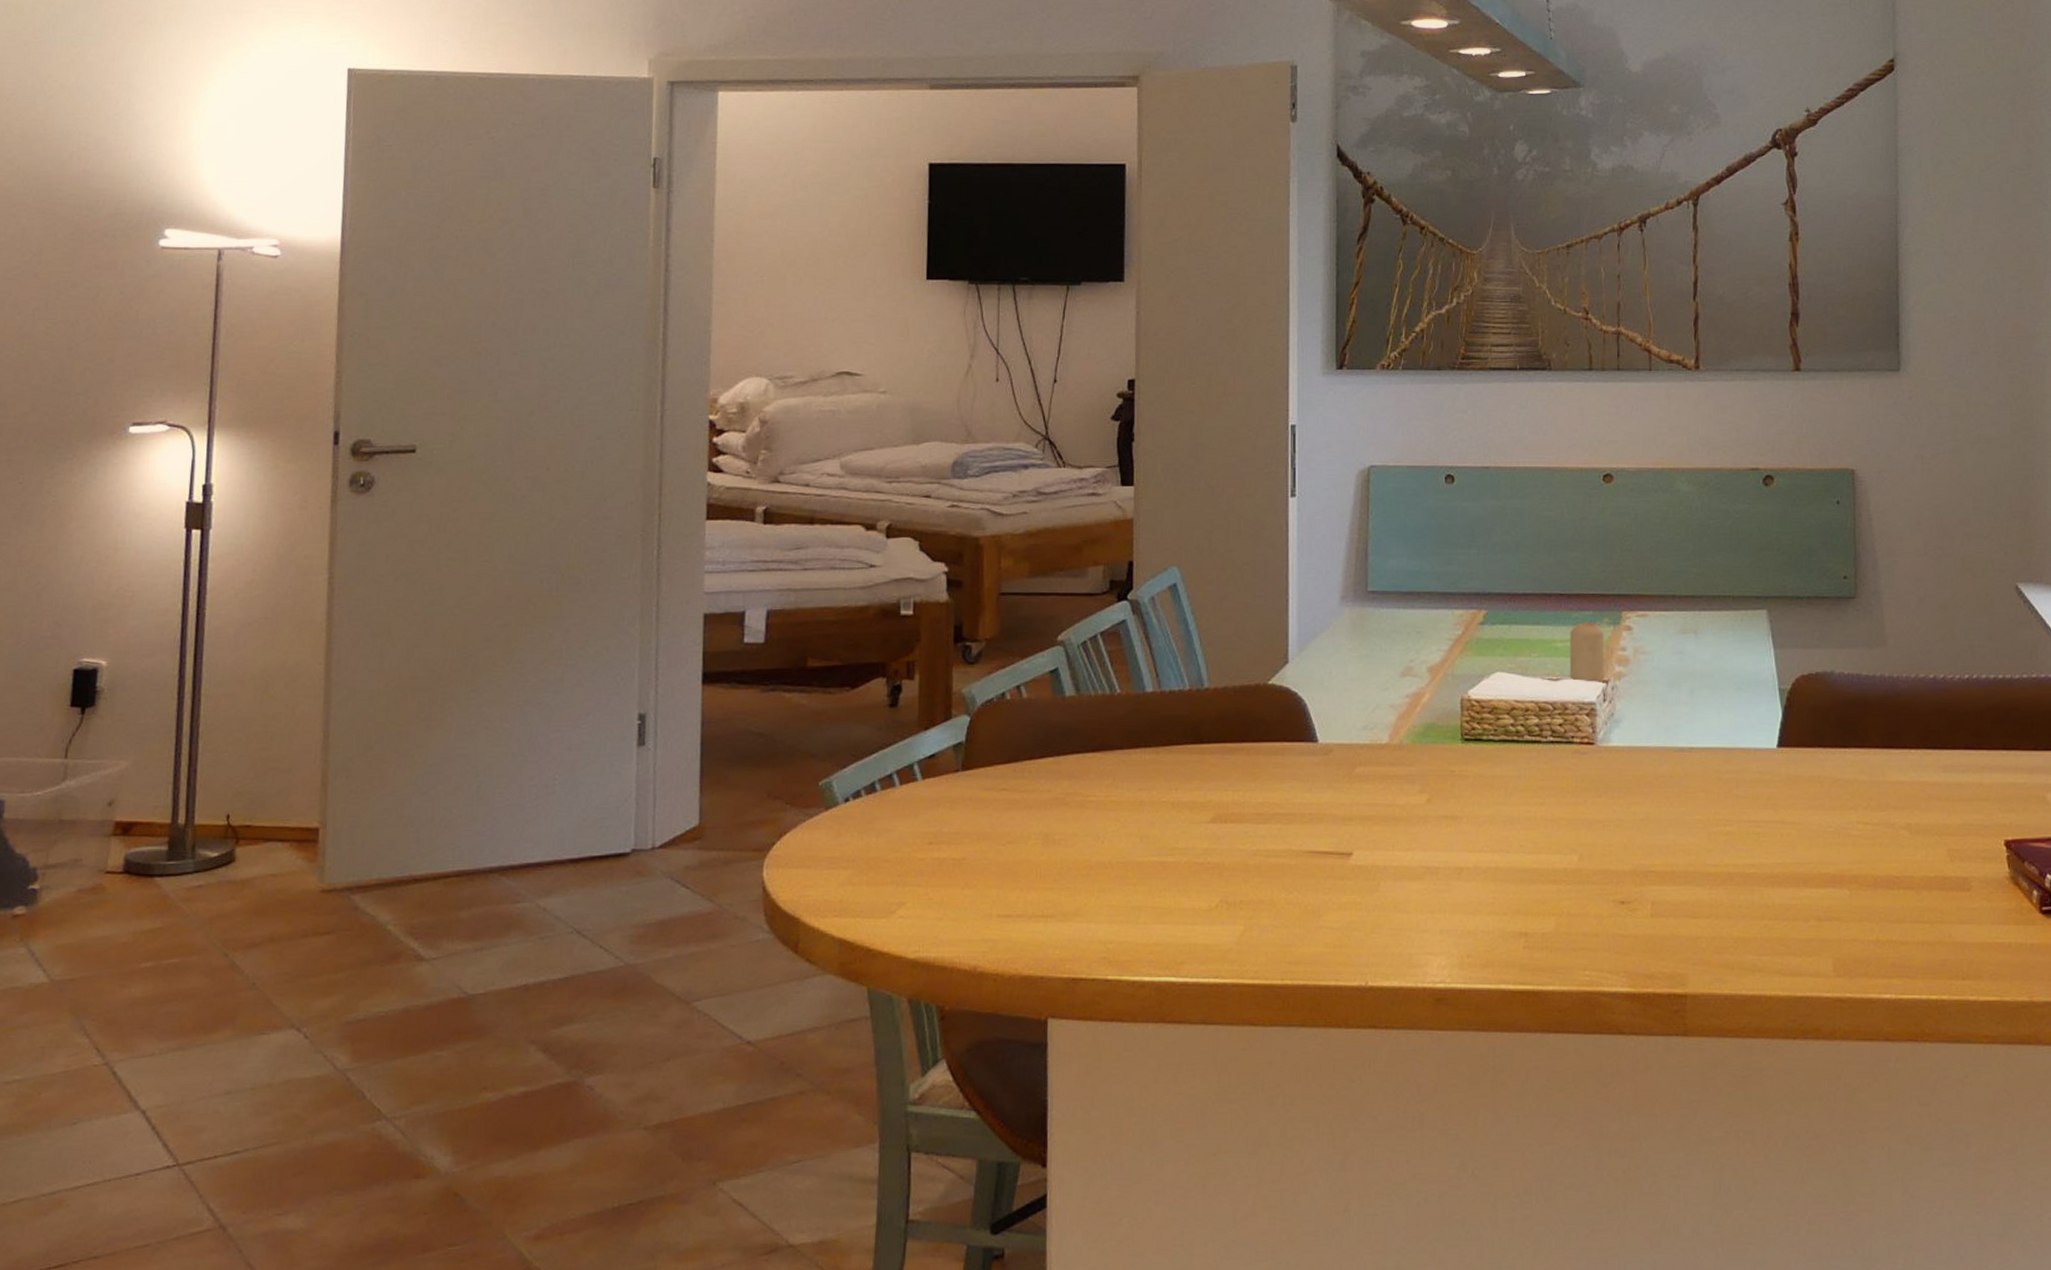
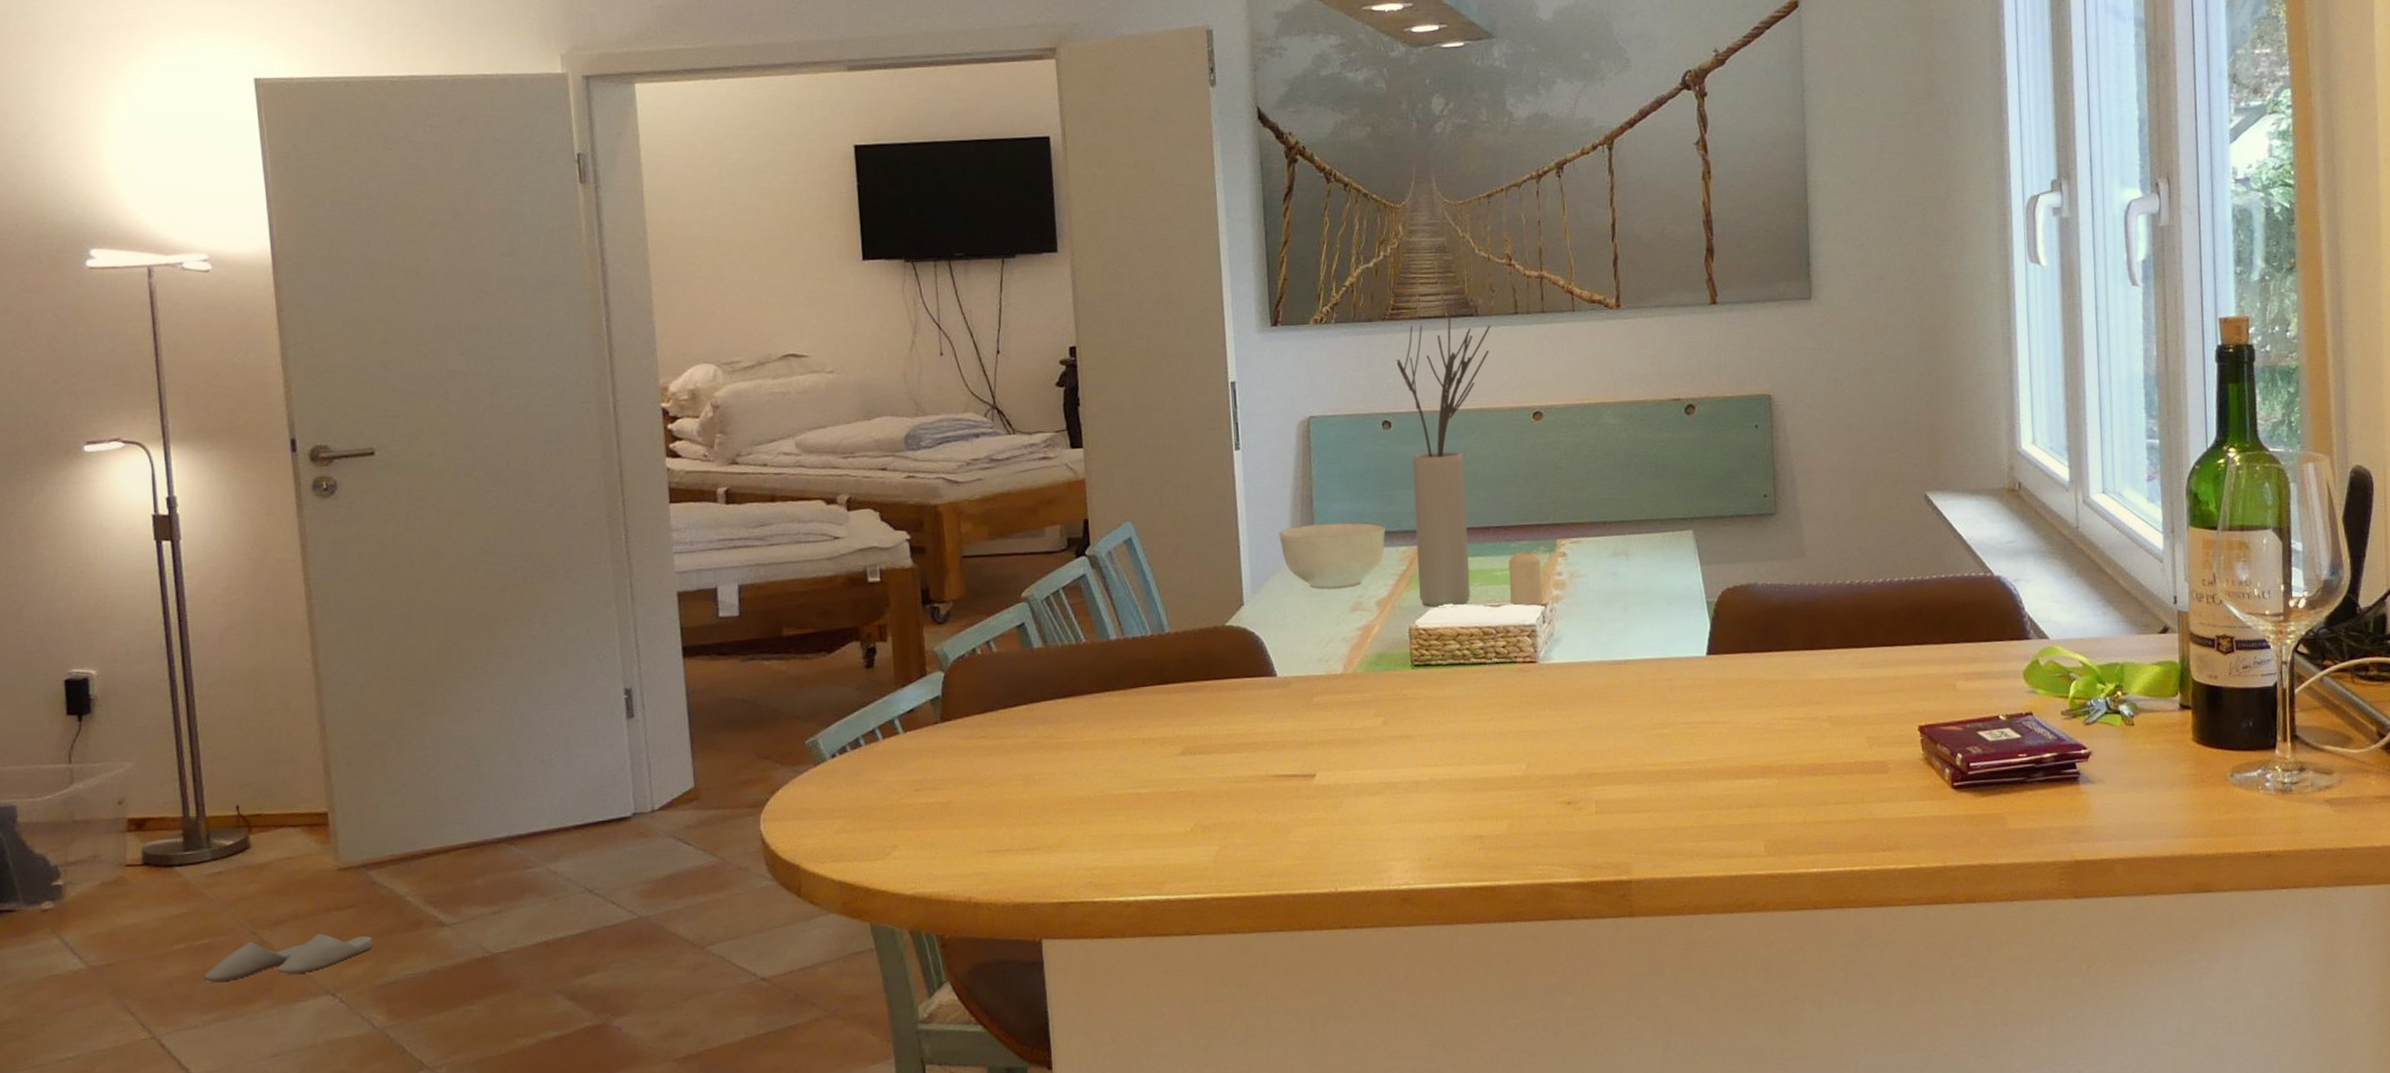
slippers: none [167,960,347,1006] -> present [203,933,373,982]
bowl: none [1330,580,1442,651] -> present [1279,522,1386,589]
vase: none [1463,366,1564,679] -> present [1396,314,1491,608]

